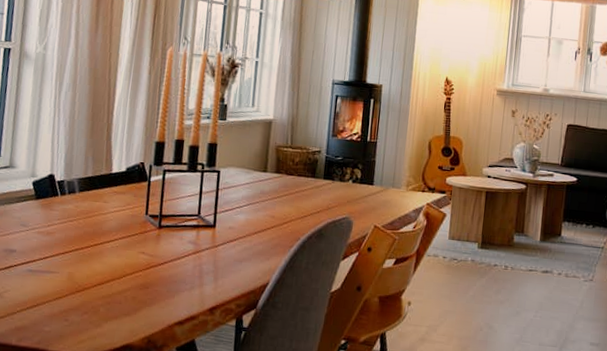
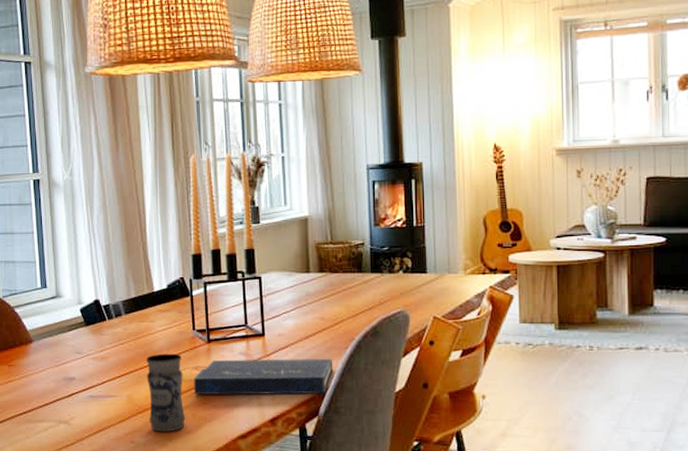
jar: none [87,234,130,313] -> present [146,353,186,432]
book: none [126,246,277,288] -> present [180,358,333,395]

